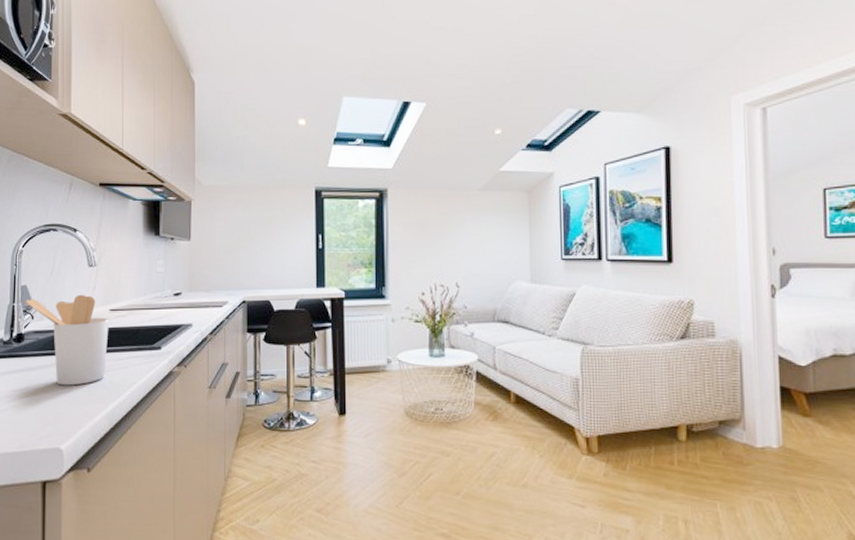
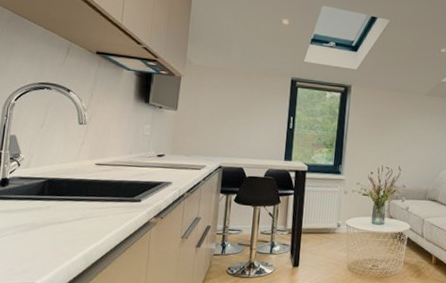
utensil holder: present [24,294,109,386] -> none [12,147,94,229]

